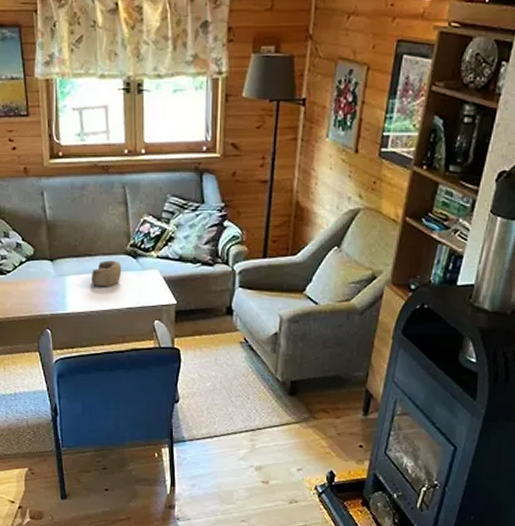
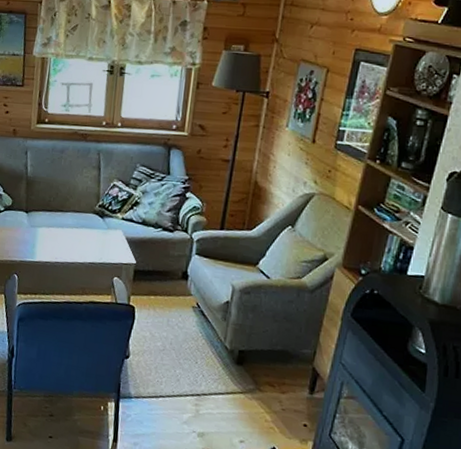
decorative bowl: present [92,260,122,287] -> none [60,217,89,242]

